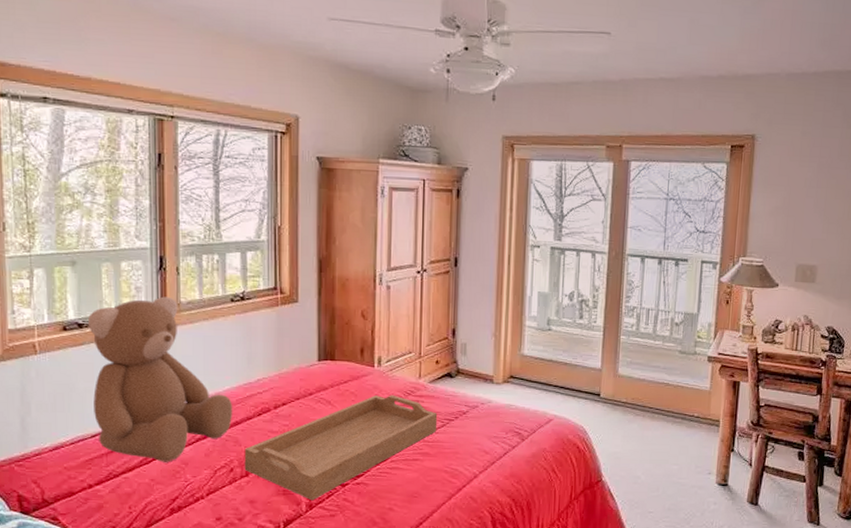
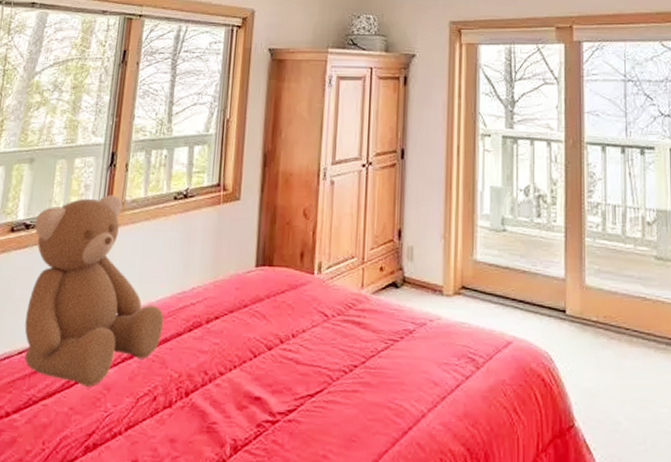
serving tray: present [244,395,438,501] -> none [168,308,381,442]

